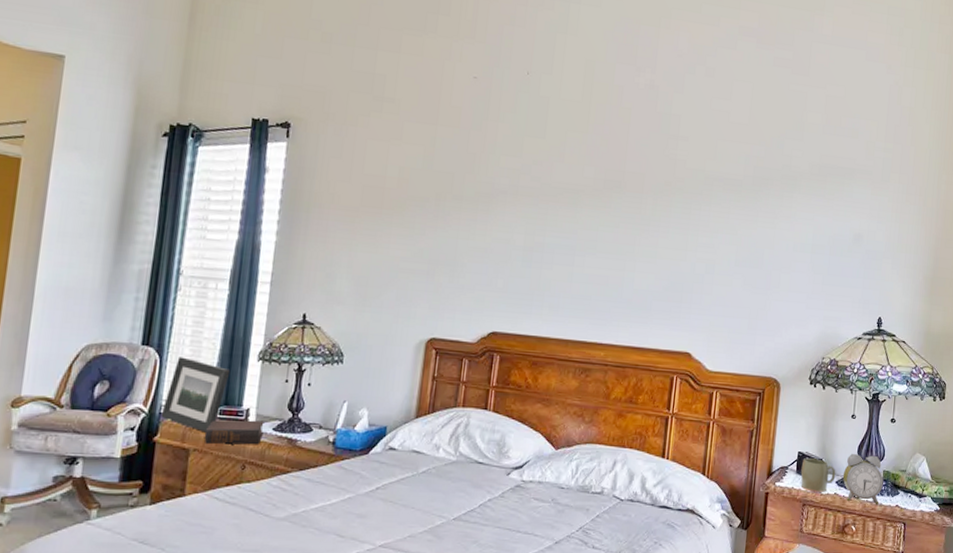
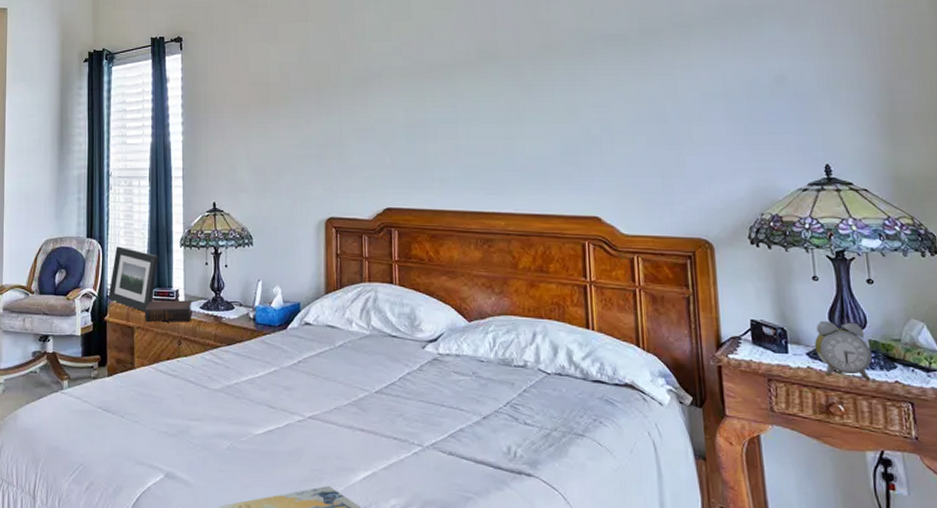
mug: present [800,458,836,492] -> none [757,327,805,366]

